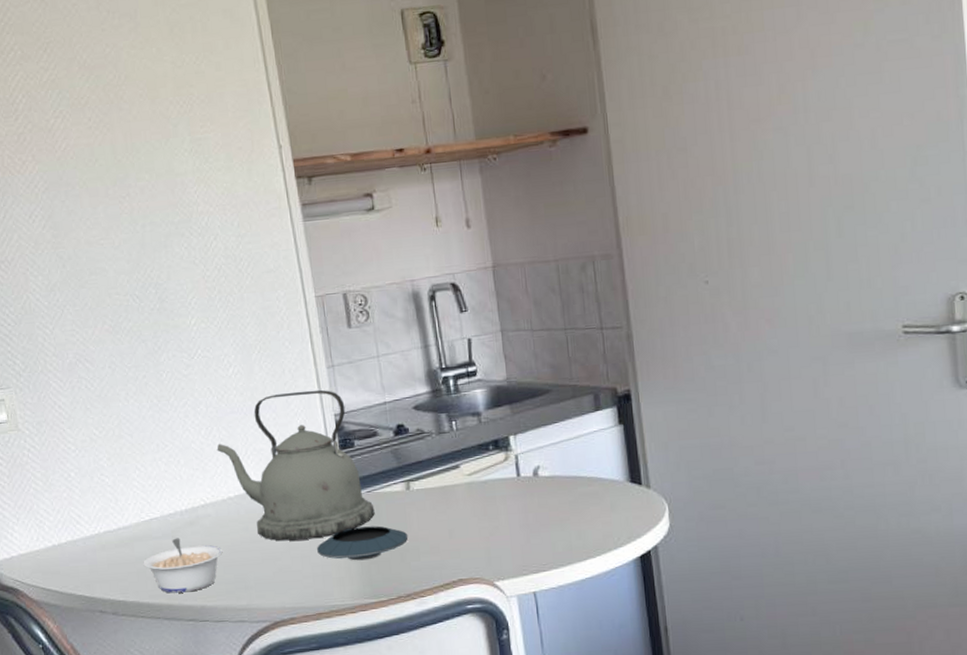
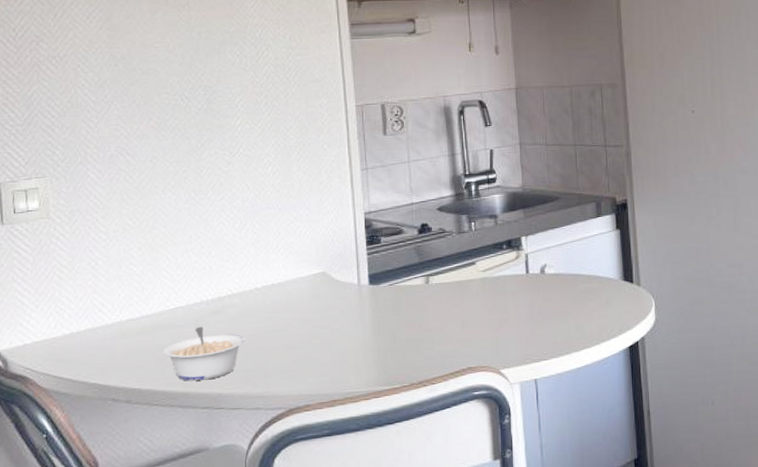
kettle: present [216,389,375,541] -> none [249,189,395,331]
saucer: present [316,525,408,561] -> none [336,317,424,350]

